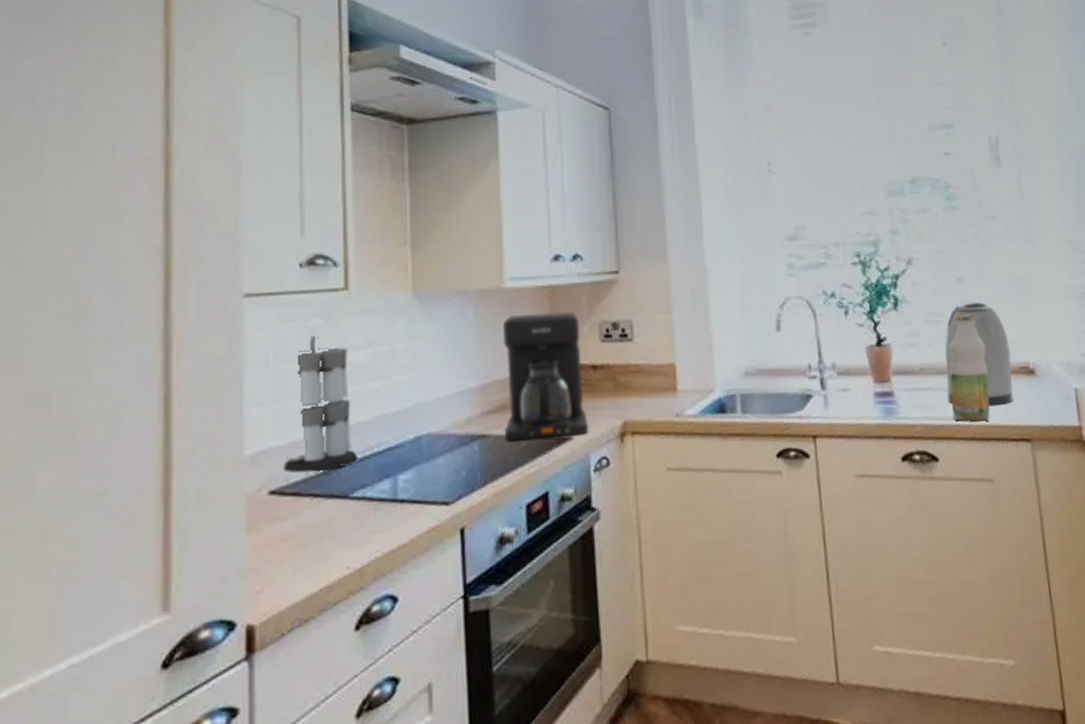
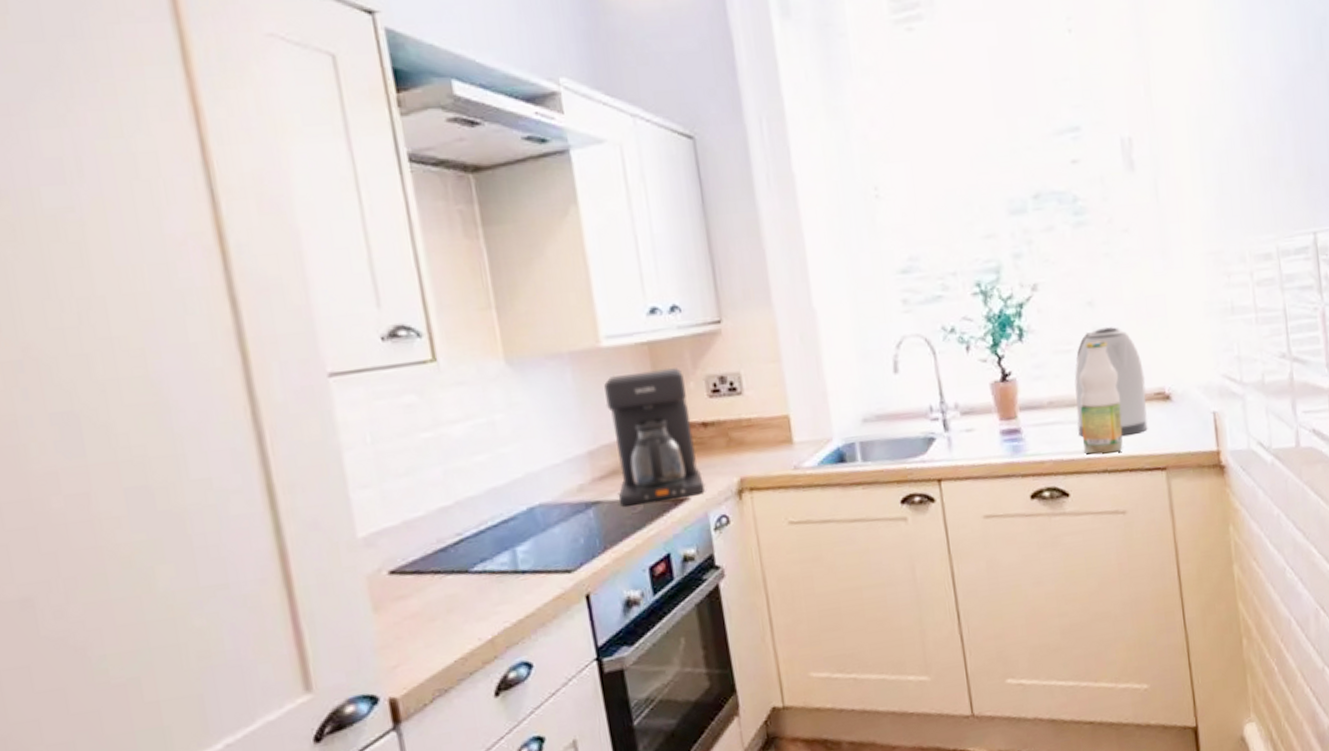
spice rack: present [283,333,357,474] -> none [394,409,473,552]

